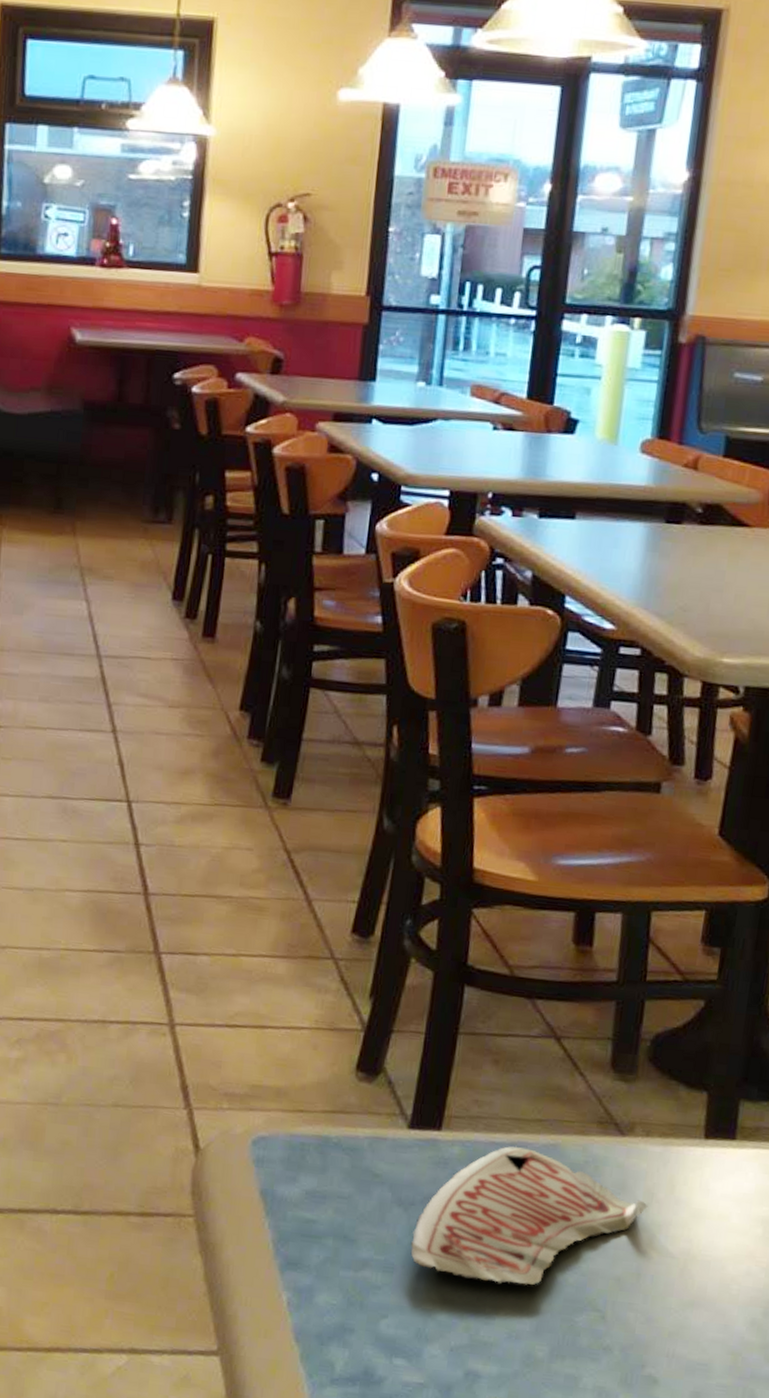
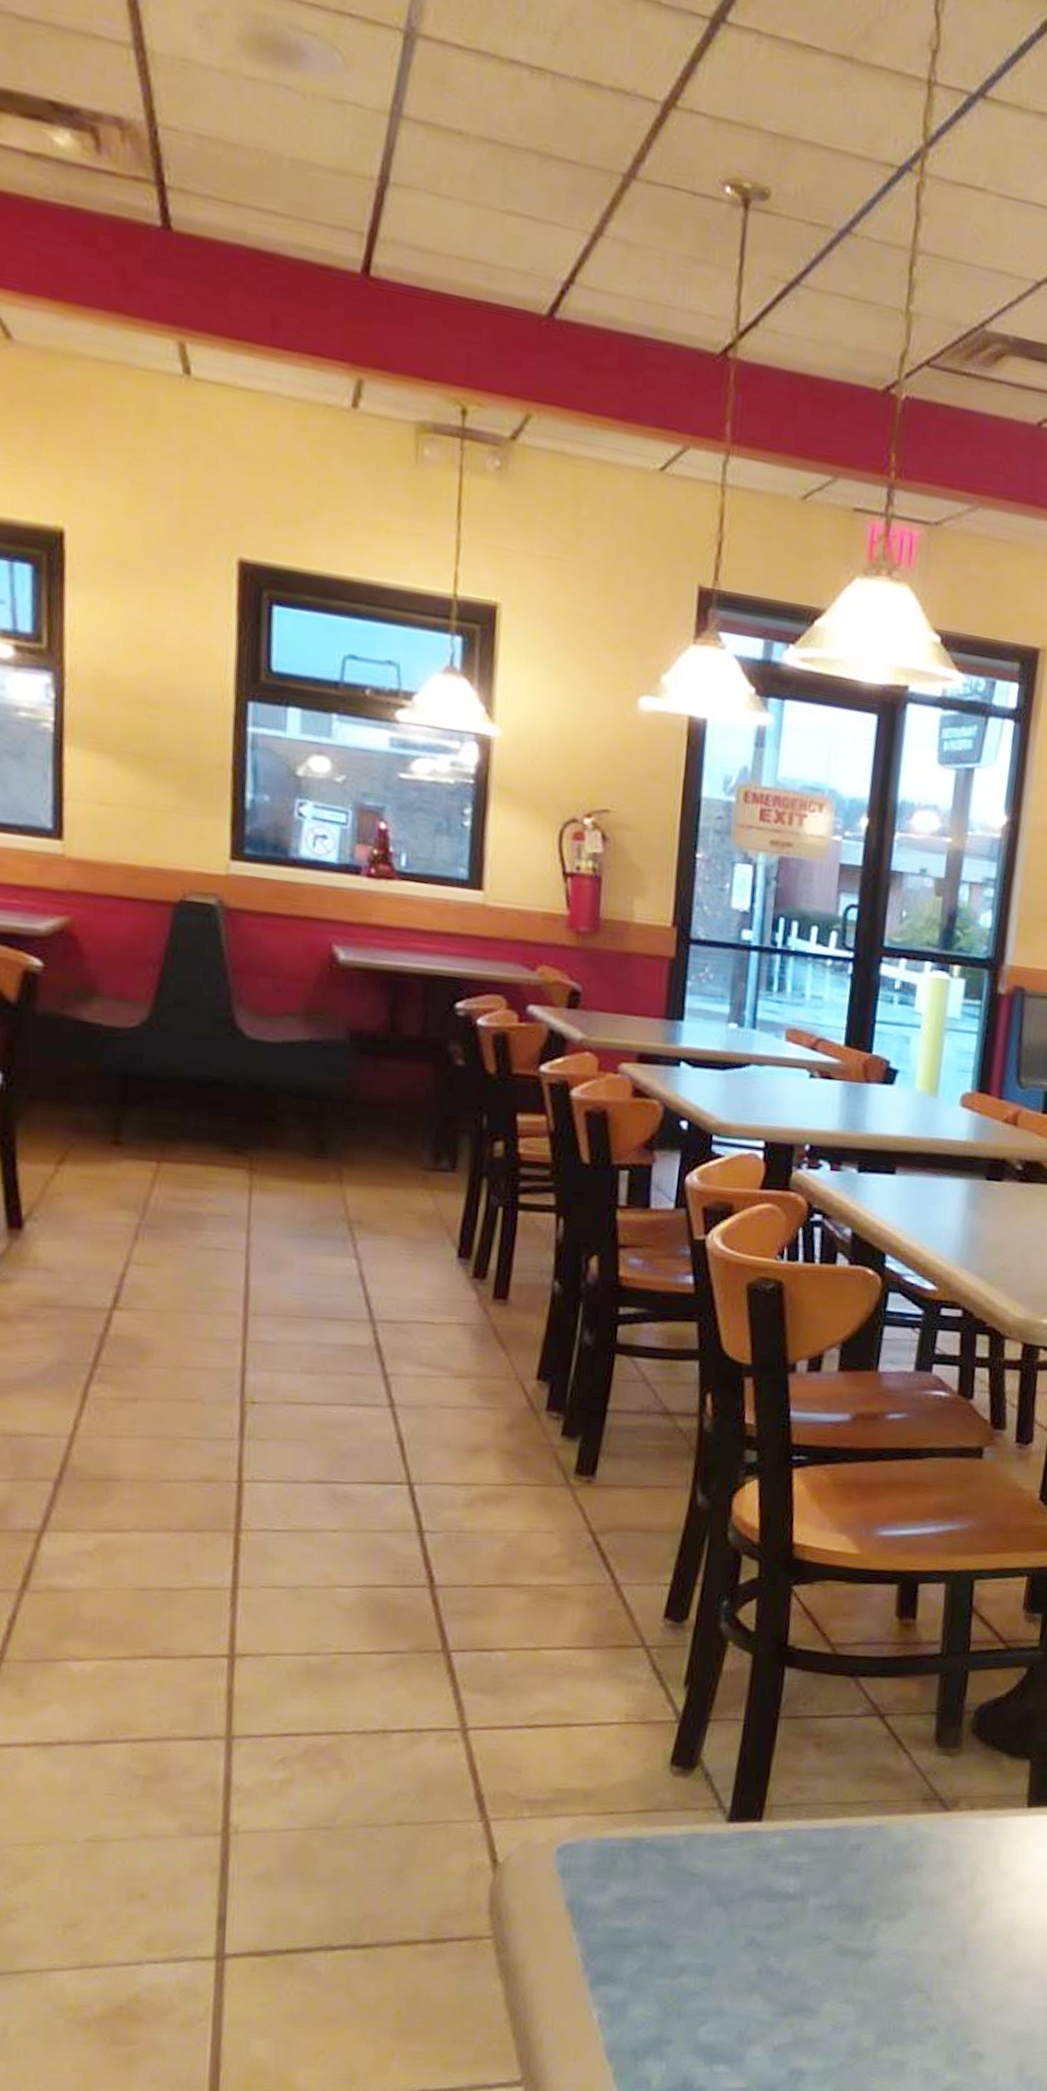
paper cup: present [410,1146,648,1286] -> none [730,1831,973,1975]

